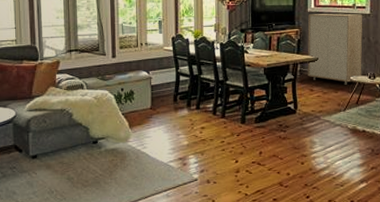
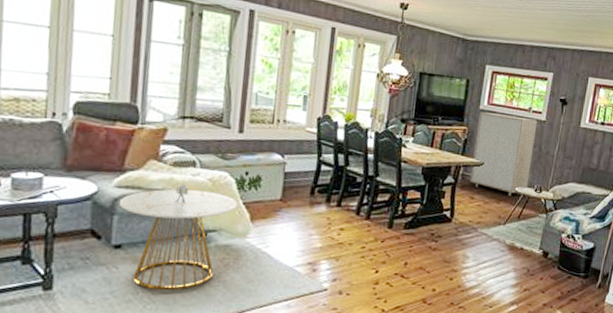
side table: none [31,103,118,189] -> present [119,184,238,291]

